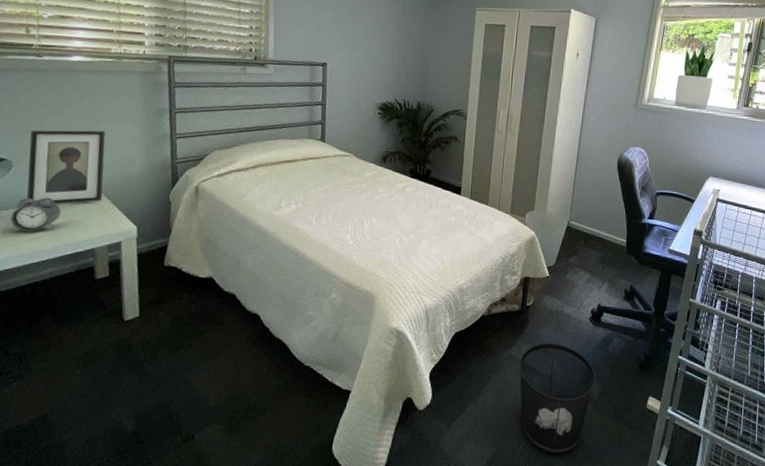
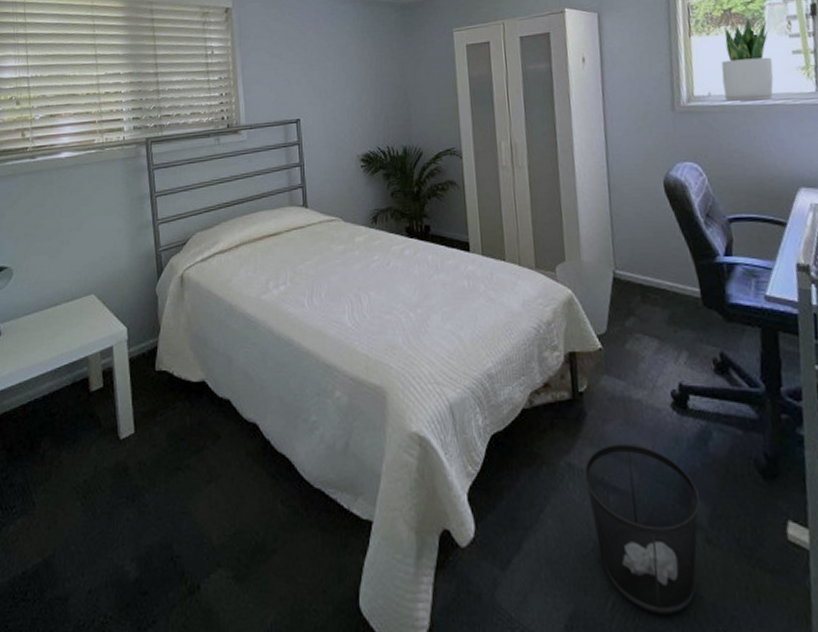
alarm clock: present [10,197,62,233] -> none [12,303,57,345]
picture frame: present [27,130,106,204] -> none [26,226,94,310]

